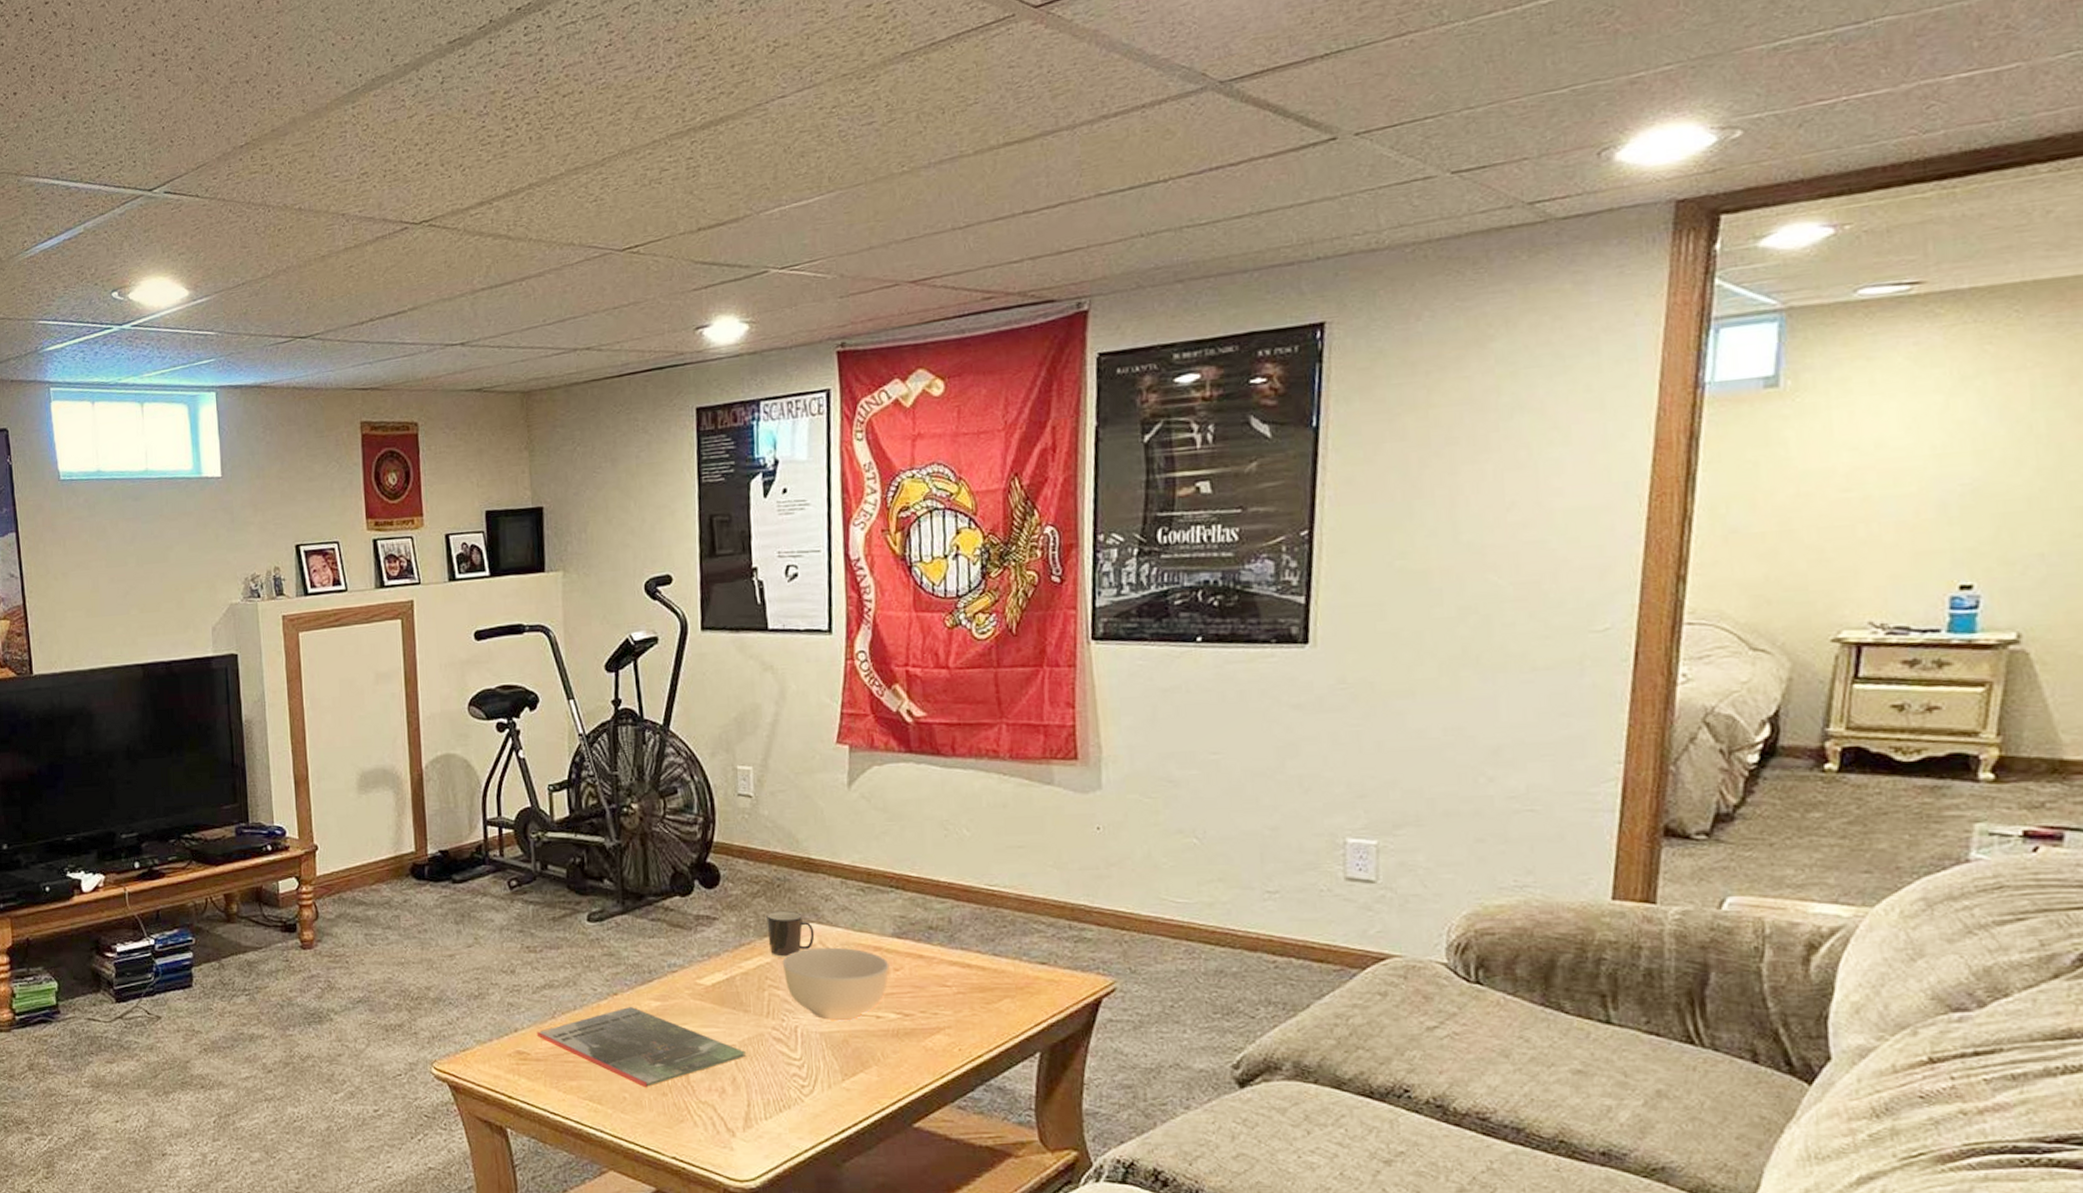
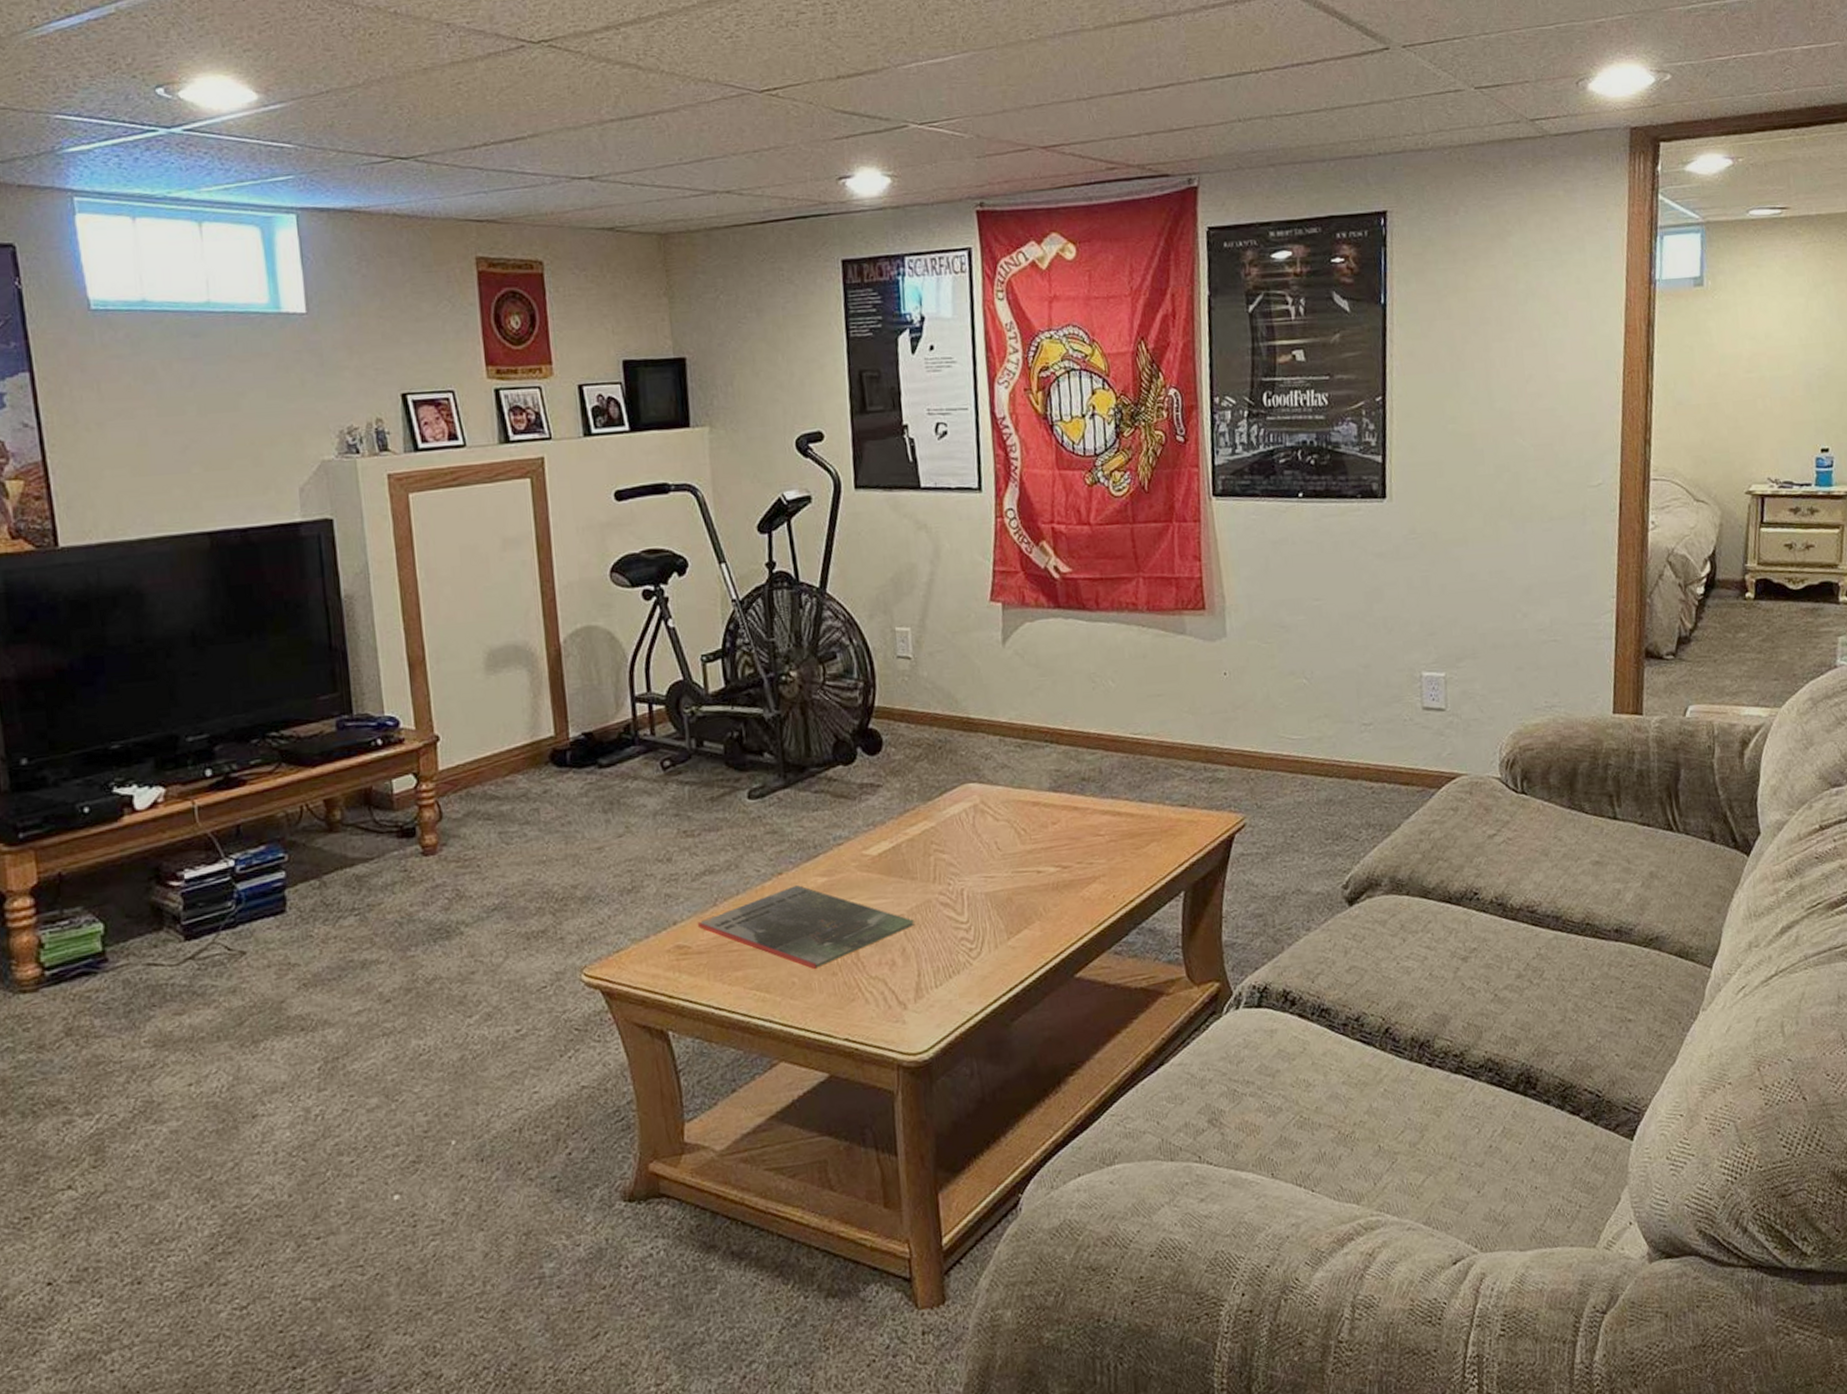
mug: present [766,910,815,959] -> none [929,772,977,822]
bowl: present [782,947,890,1021] -> none [946,805,1048,880]

